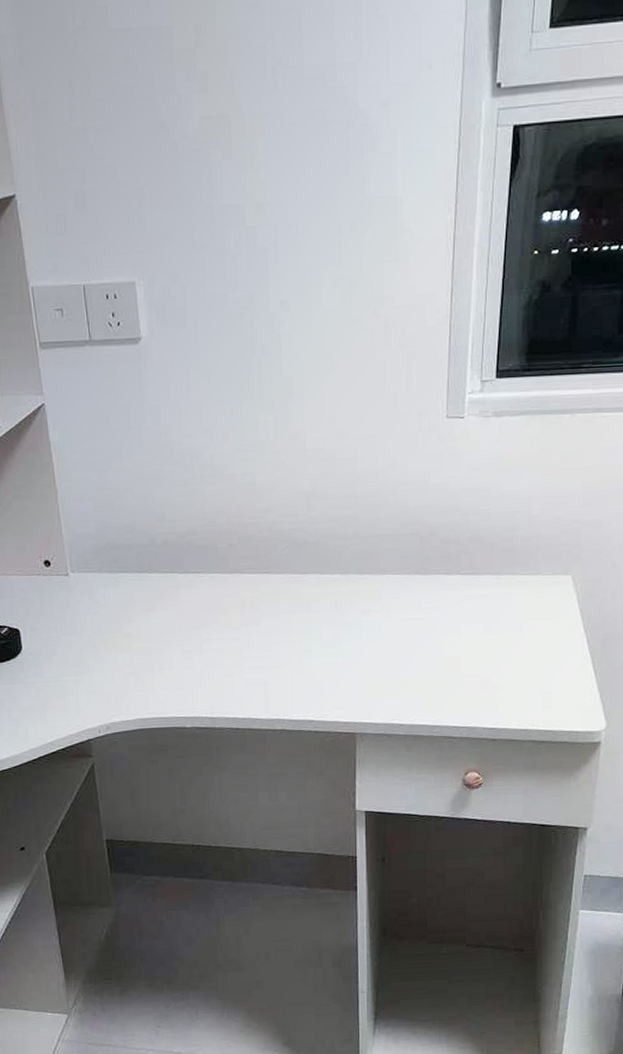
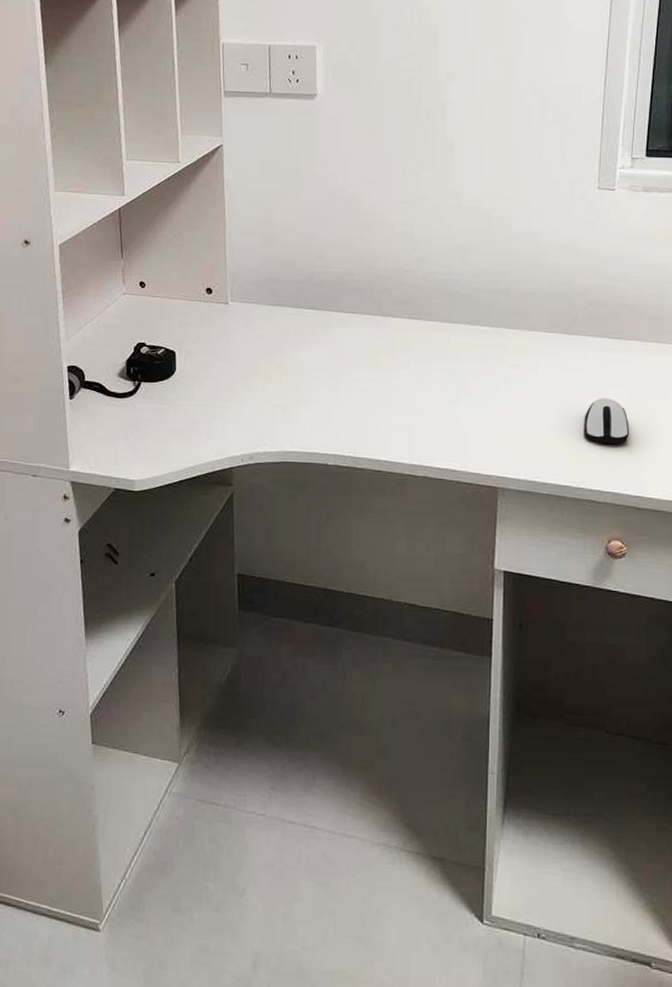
computer mouse: none [438,635,483,681] -> present [584,398,629,445]

